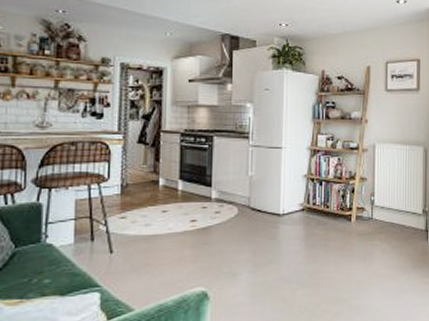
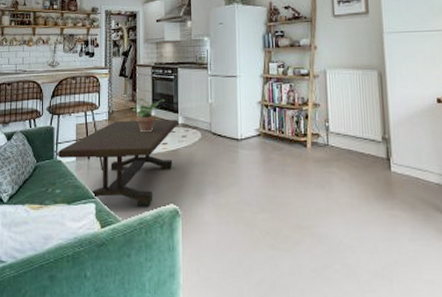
coffee table: none [48,194,212,292] -> present [58,119,179,206]
potted plant: none [153,170,195,209] -> present [132,98,165,133]

